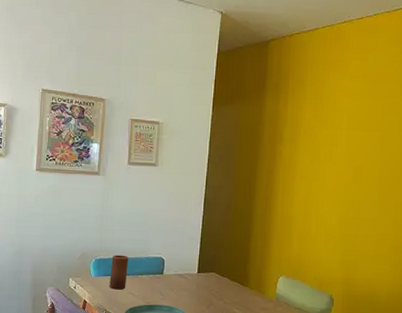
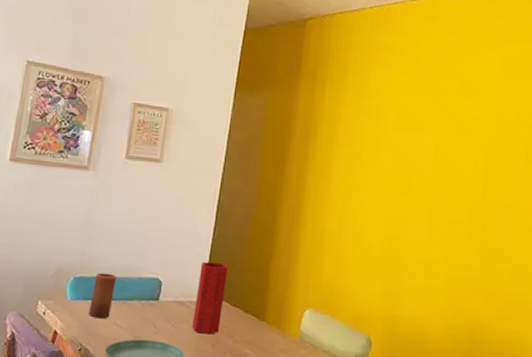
vase: none [191,243,216,298] -> present [192,261,228,335]

